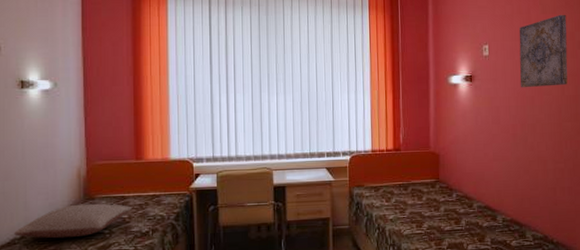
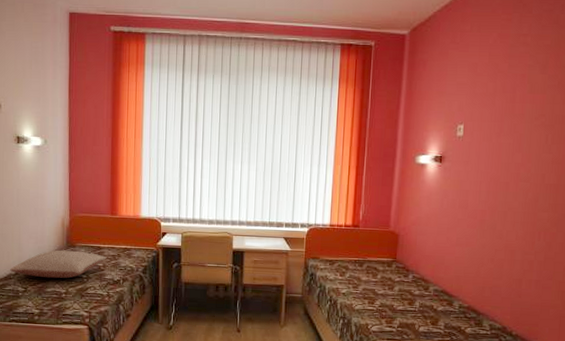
wall art: present [519,14,568,88] -> none [494,95,558,173]

